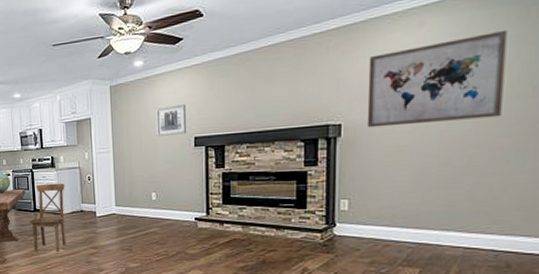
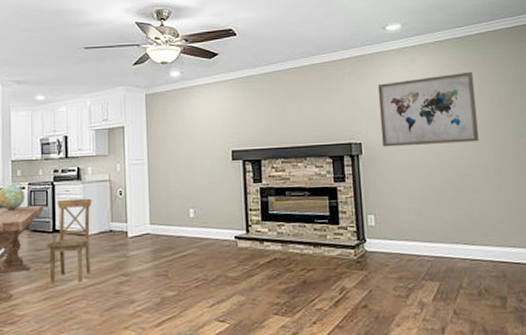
wall art: present [156,104,187,136] -> none [193,117,225,148]

